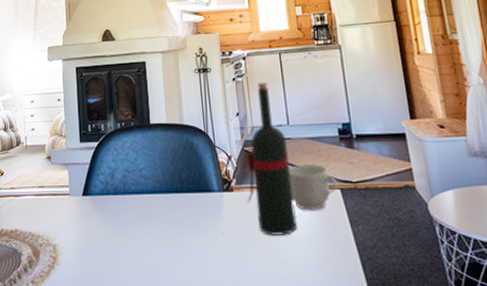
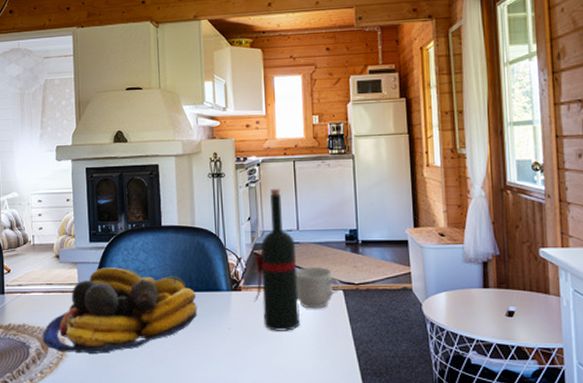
fruit bowl: none [34,168,190,261] -> present [42,267,198,353]

